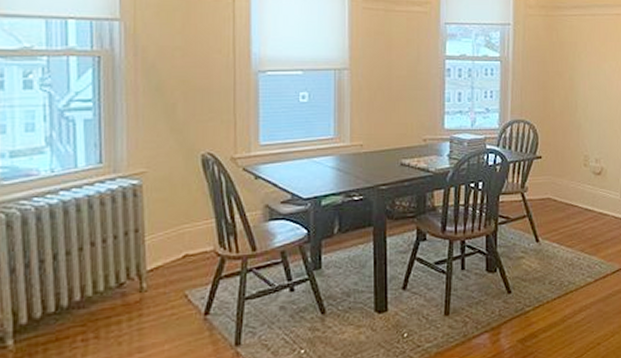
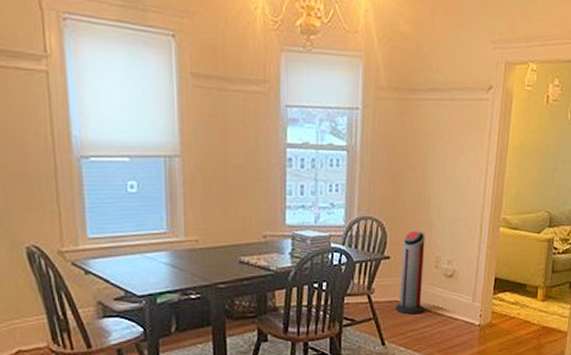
air purifier: none [547,132,575,211] -> present [395,230,425,314]

